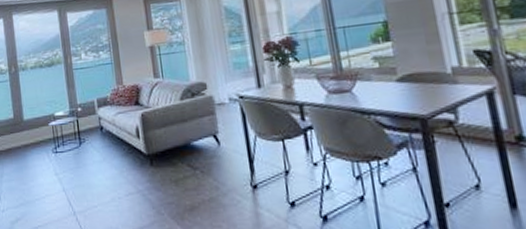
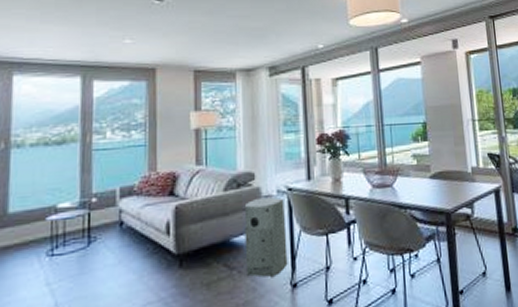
air purifier: none [200,105,247,178] -> present [244,198,288,277]

